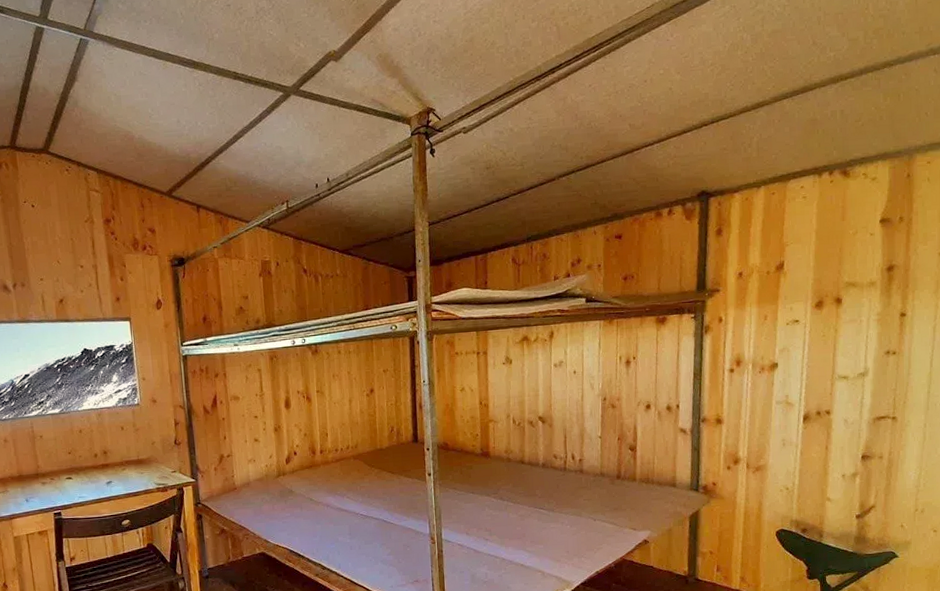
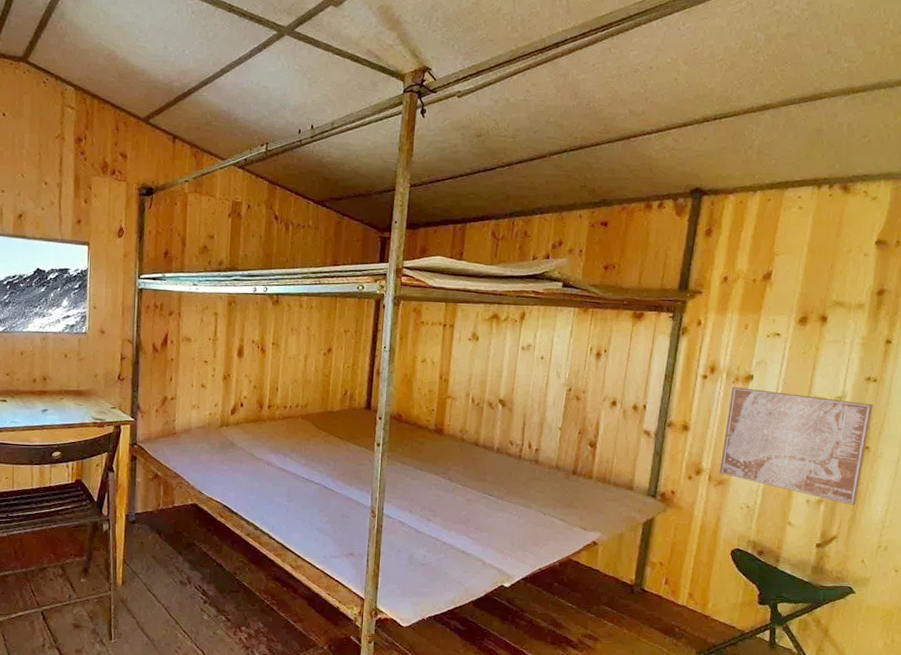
wall art: none [756,375,896,475] -> present [720,387,874,506]

